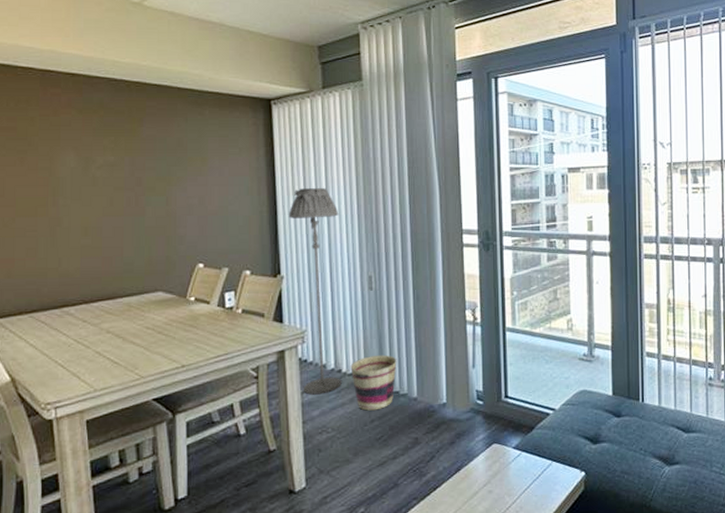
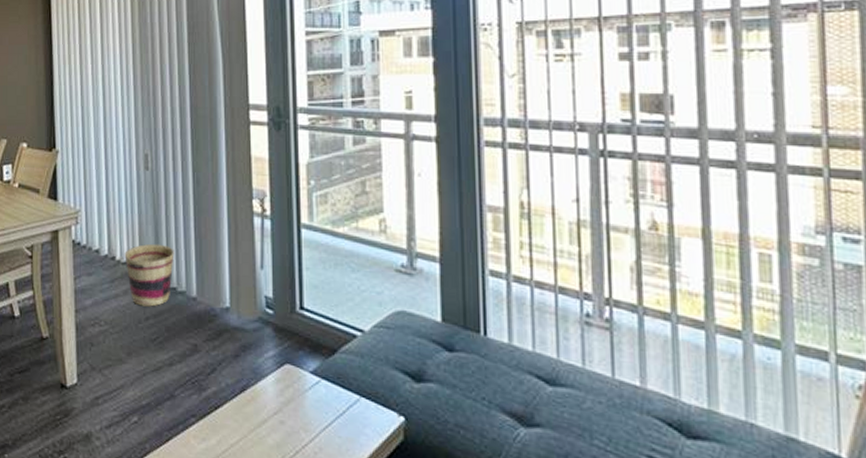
floor lamp: present [288,187,342,395] -> none [64,56,115,282]

